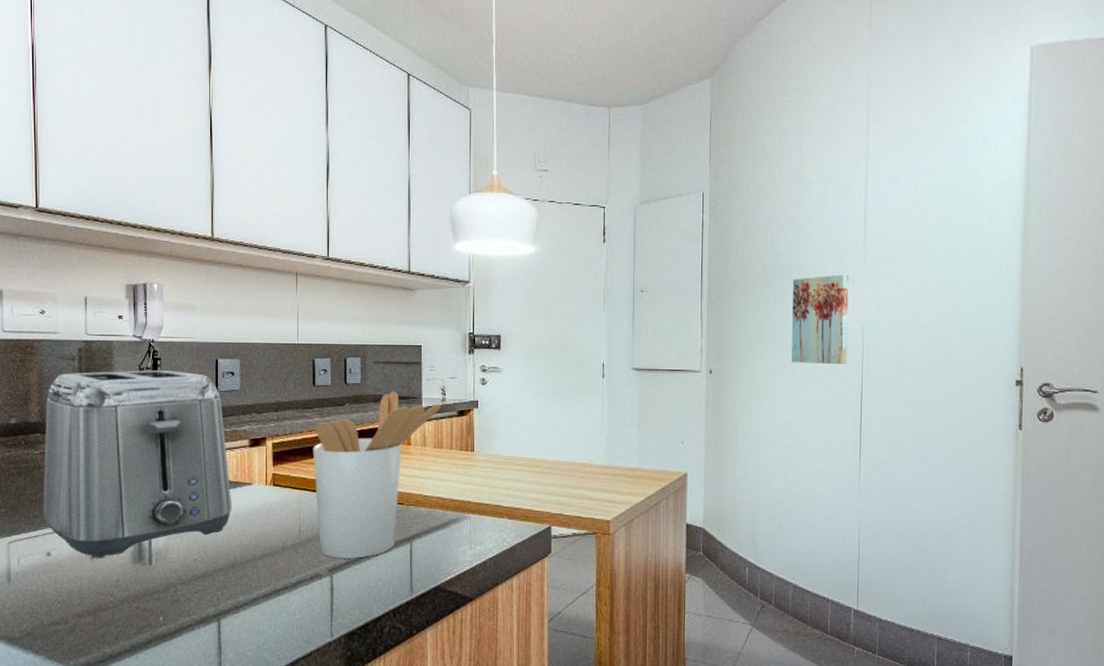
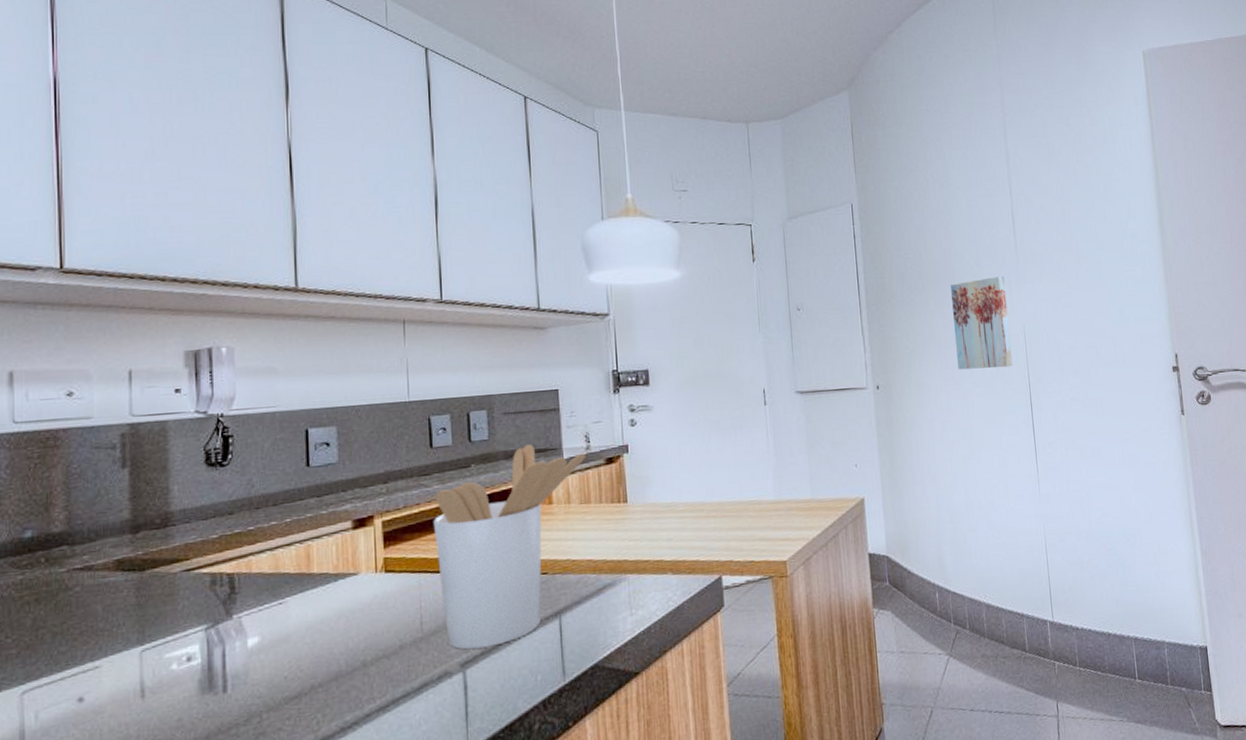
toaster: present [43,370,232,559] -> none [72,448,333,696]

